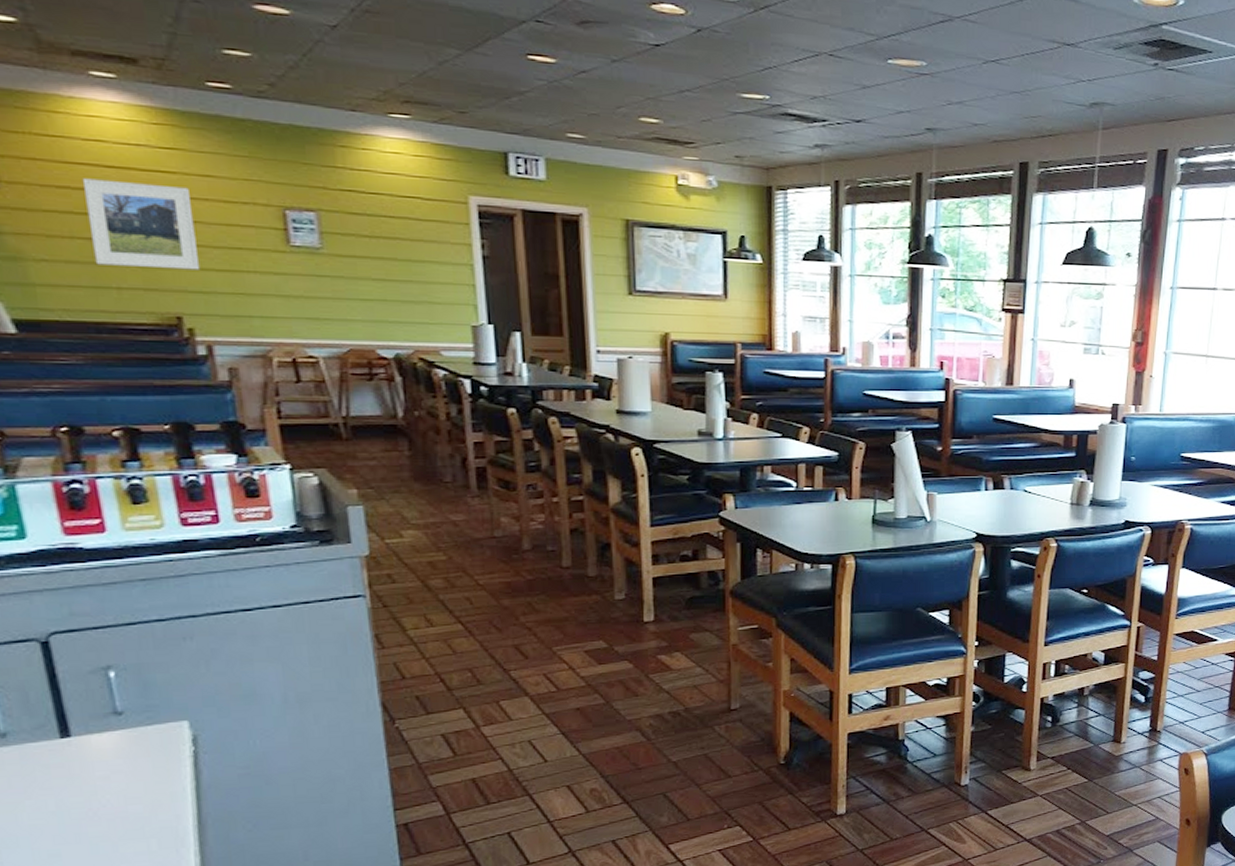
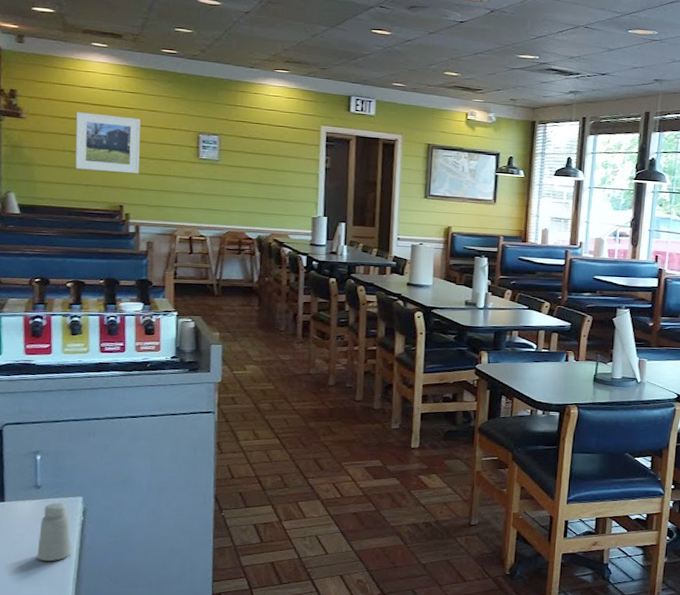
saltshaker: none [131,730,185,809] -> present [37,502,72,562]

